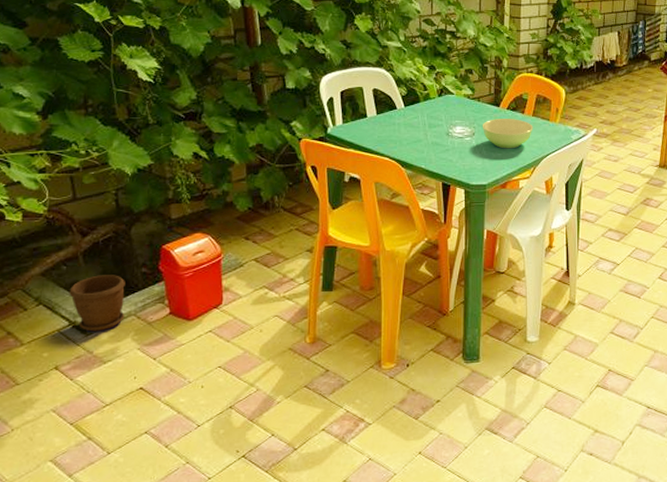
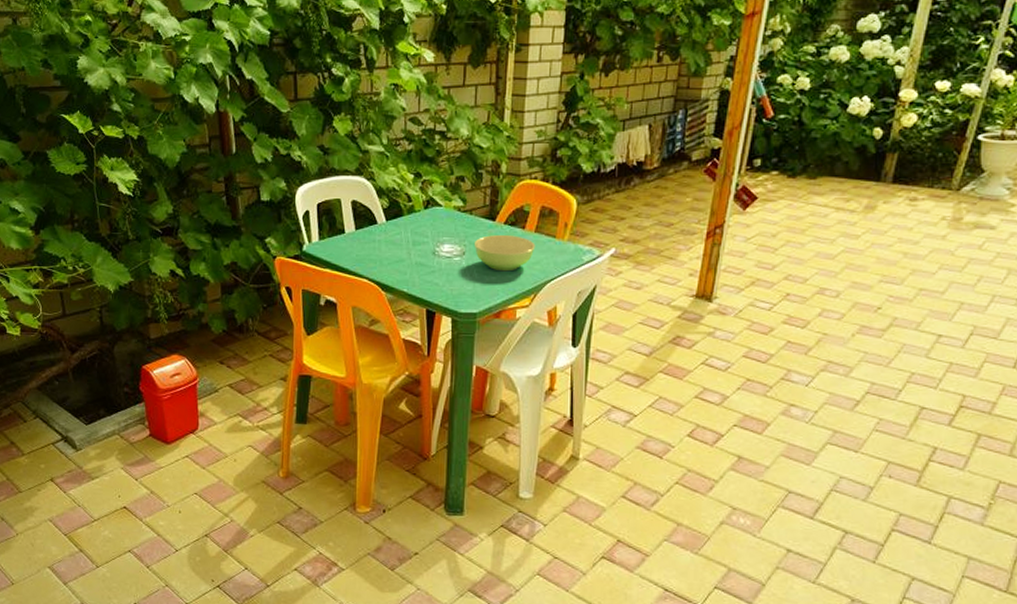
flowerpot: present [69,275,125,332] -> none [61,392,110,448]

